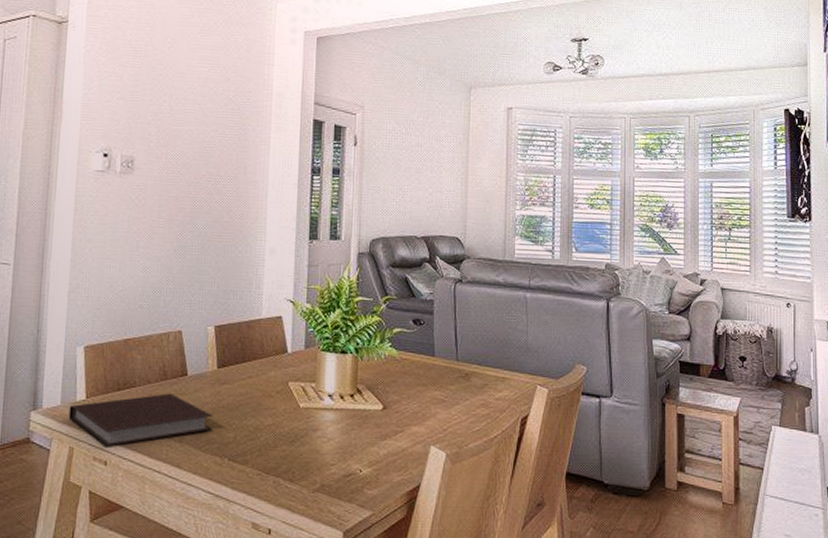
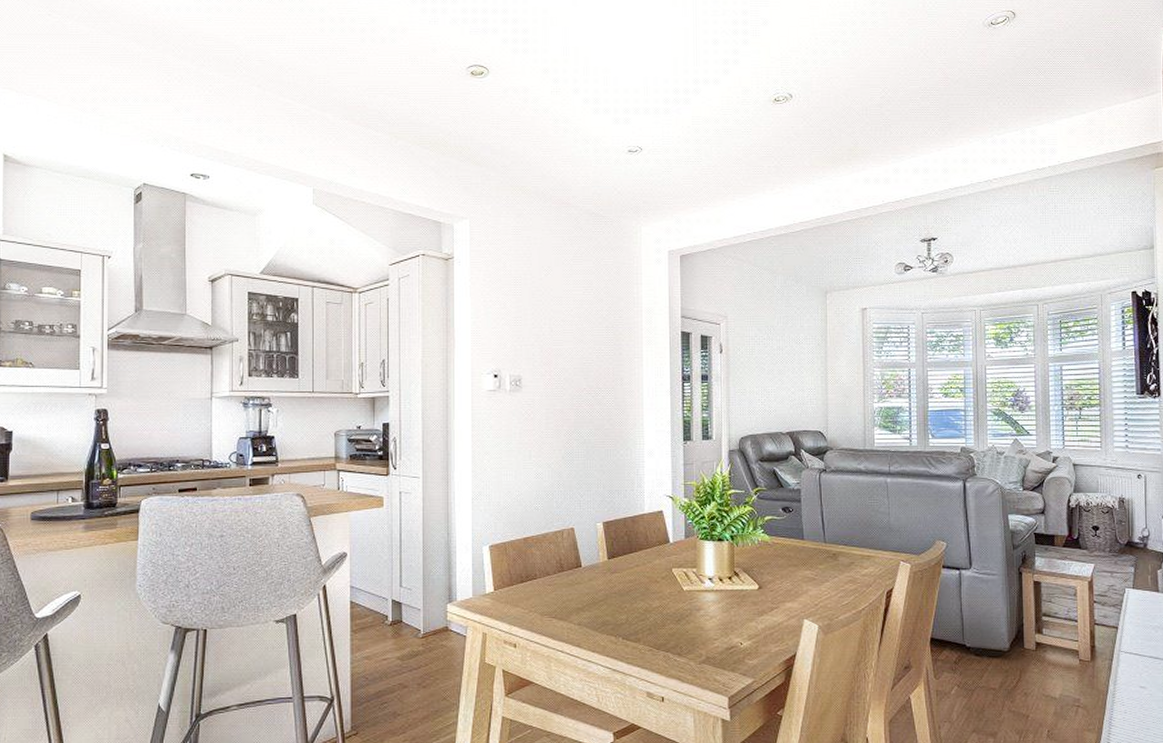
notebook: present [68,393,213,447] -> none [480,583,606,632]

